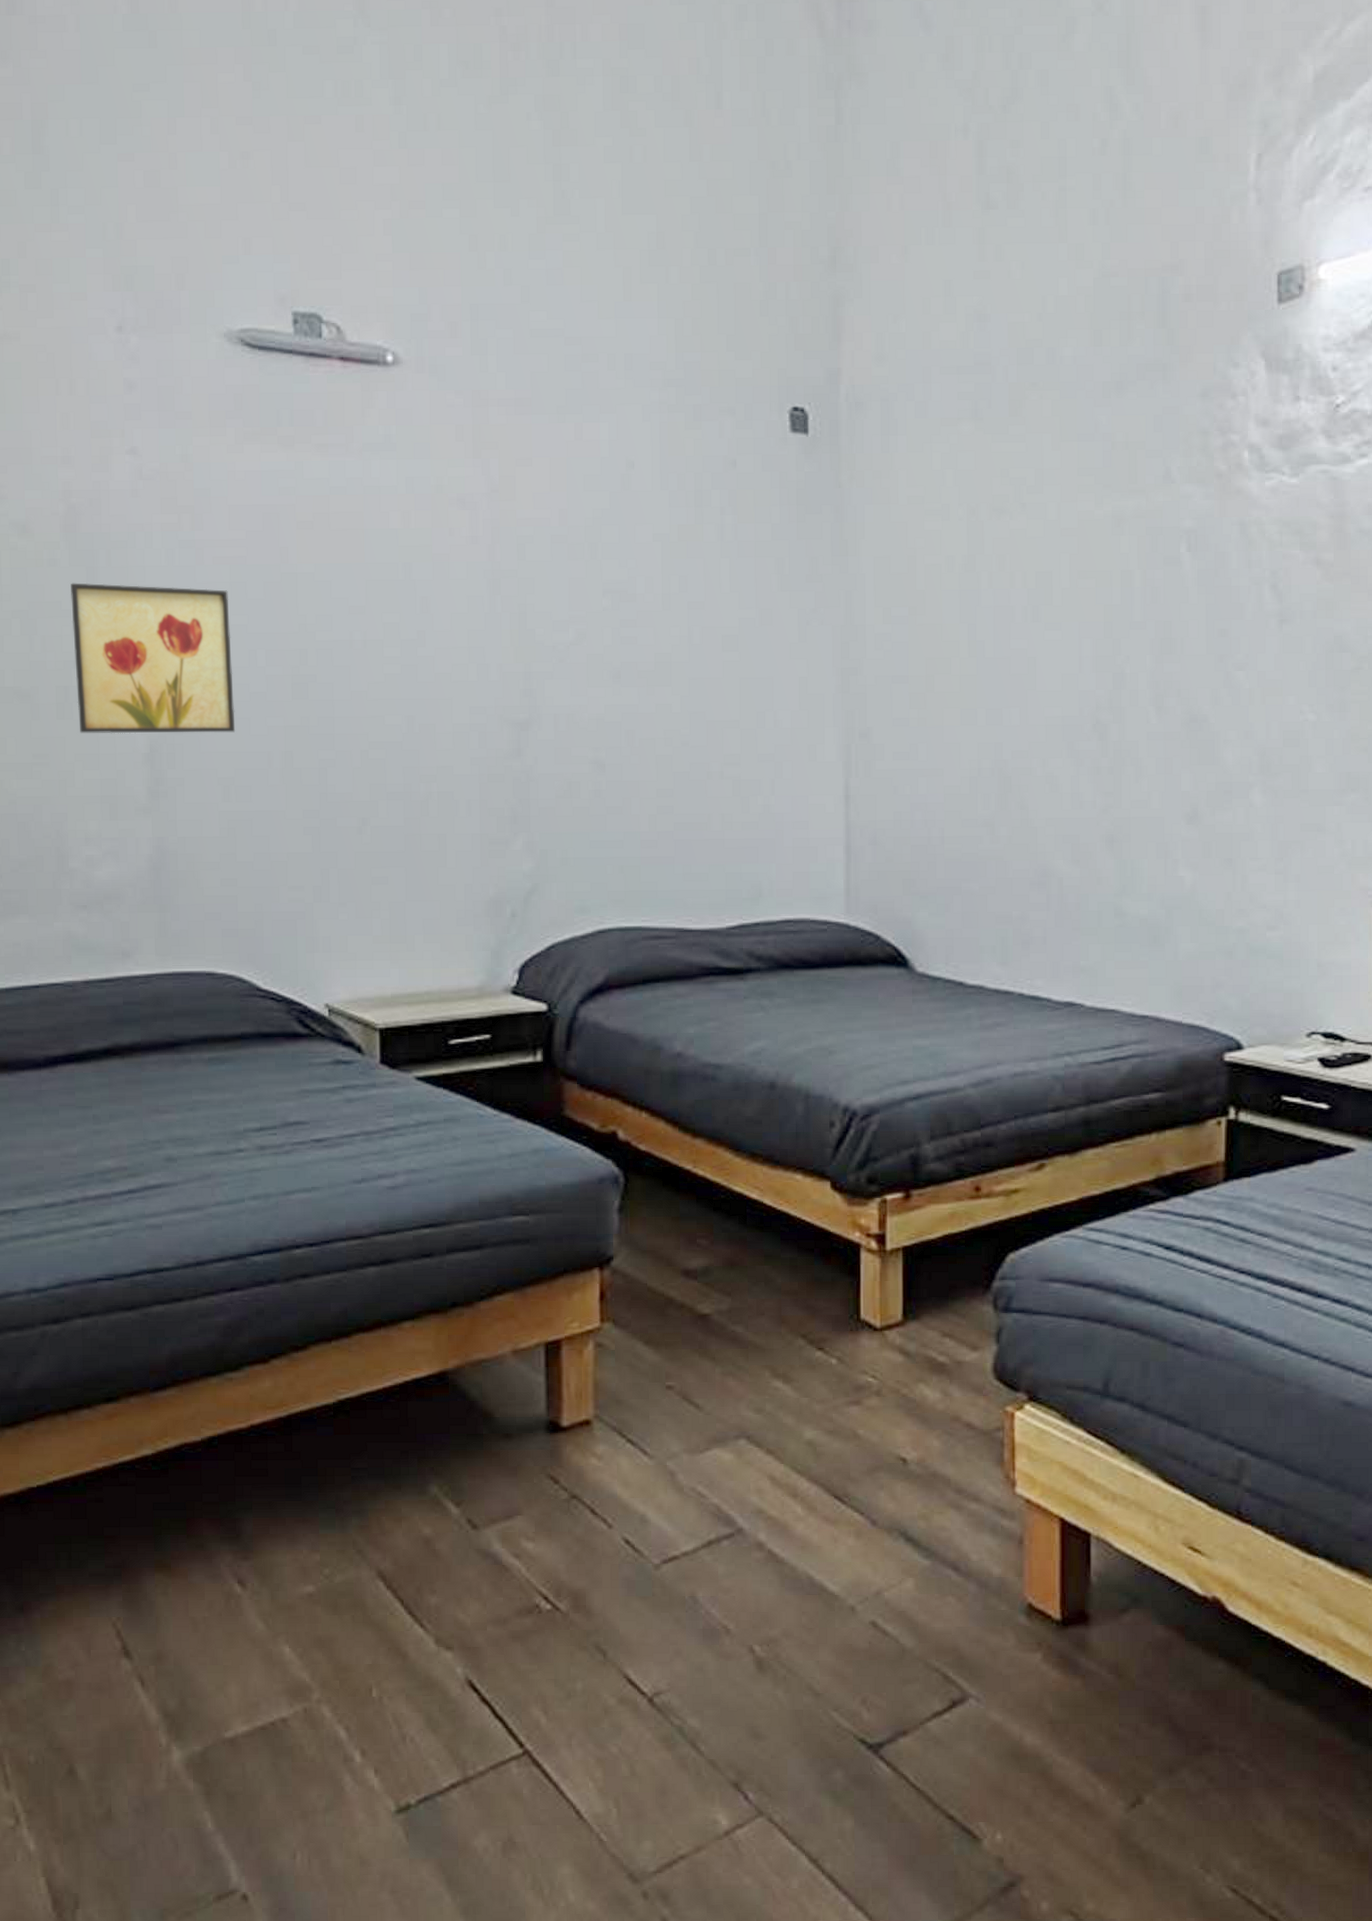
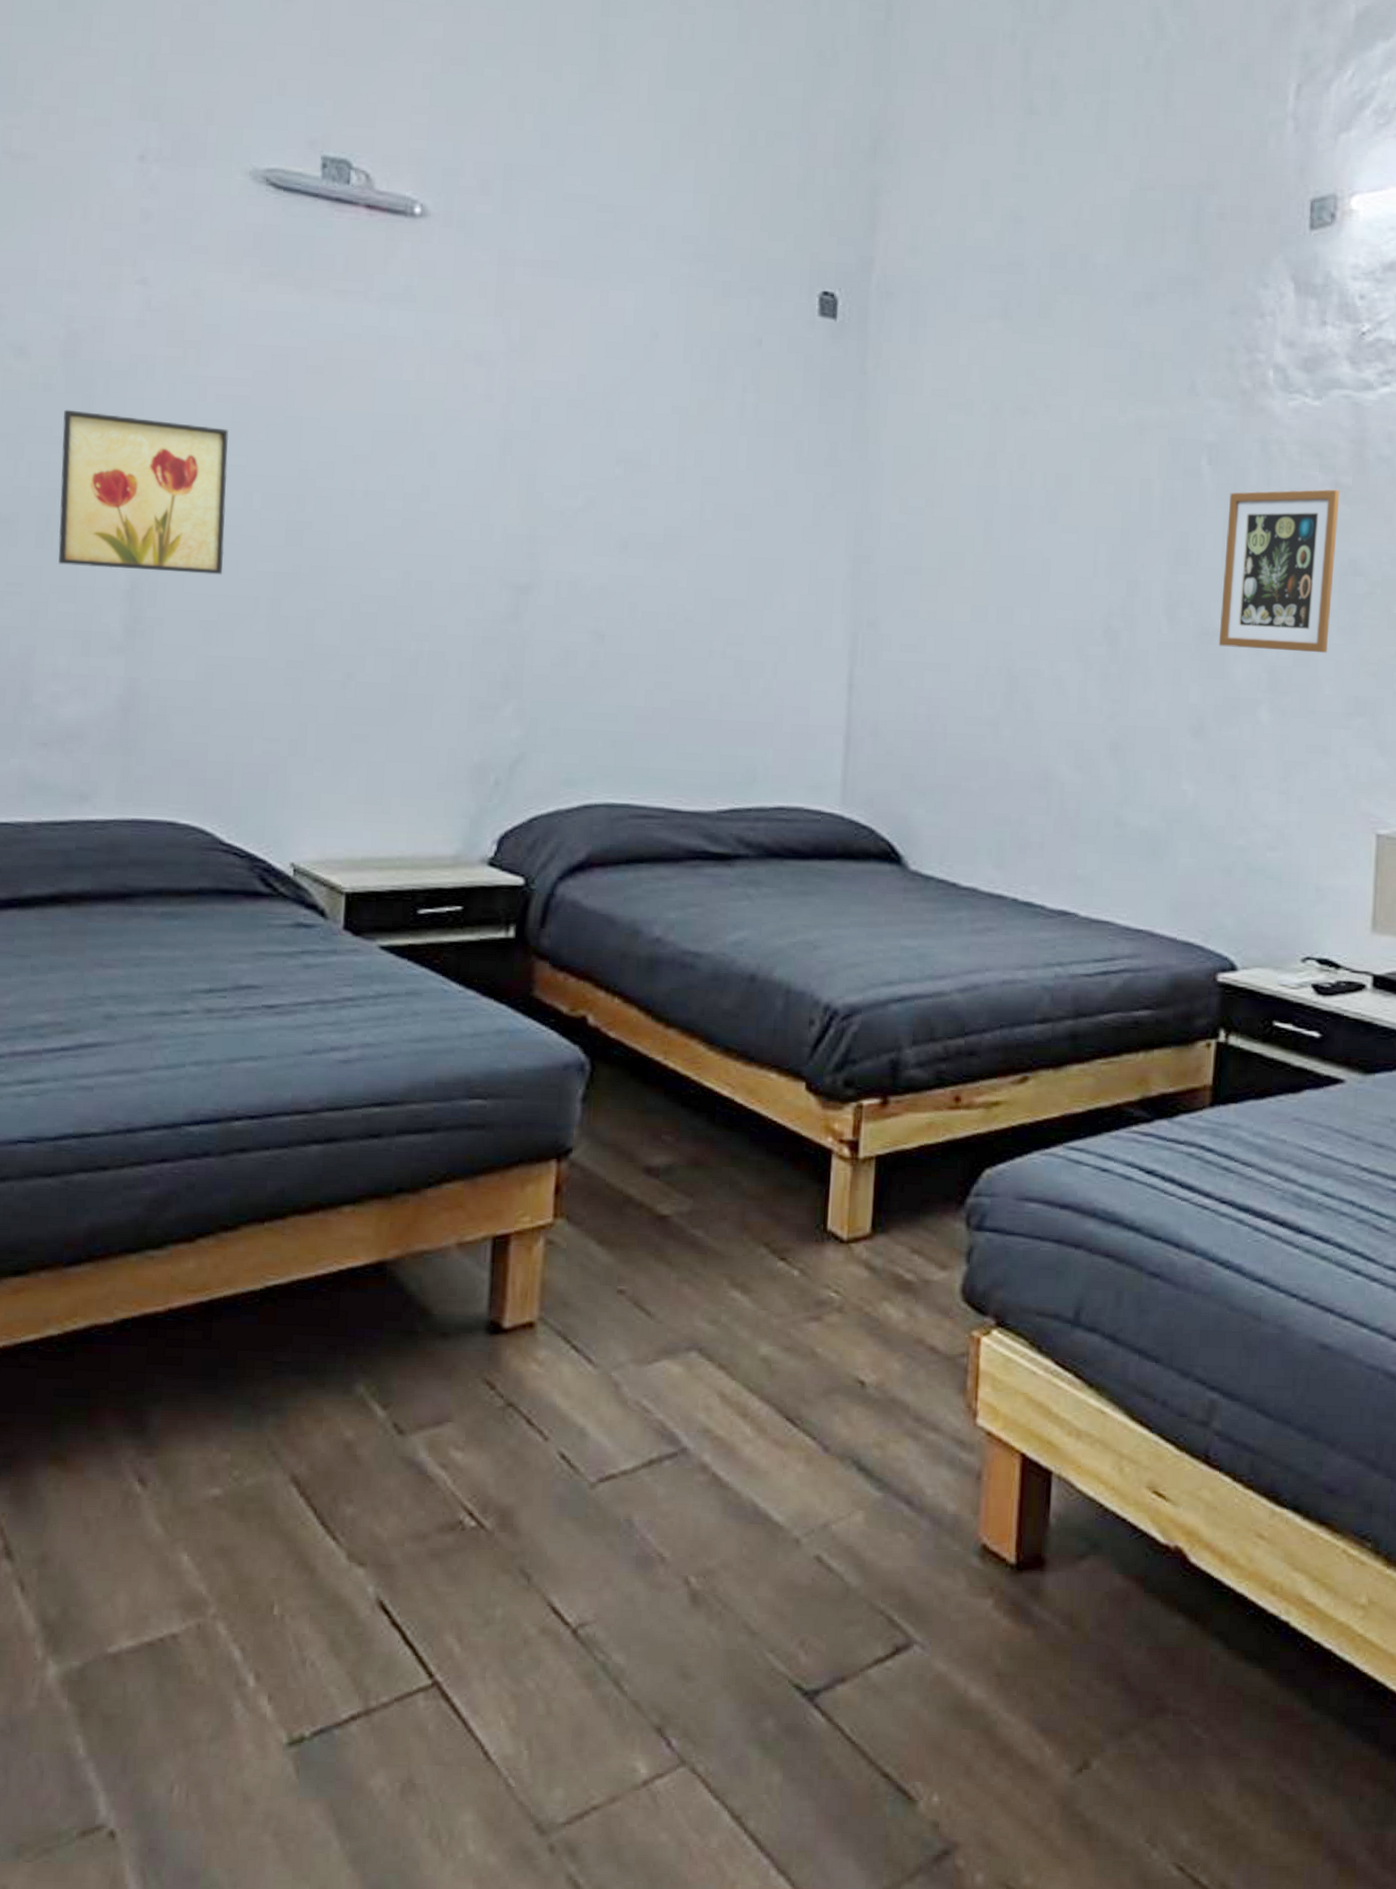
picture frame: none [1207,566,1322,733] -> present [1218,489,1340,654]

